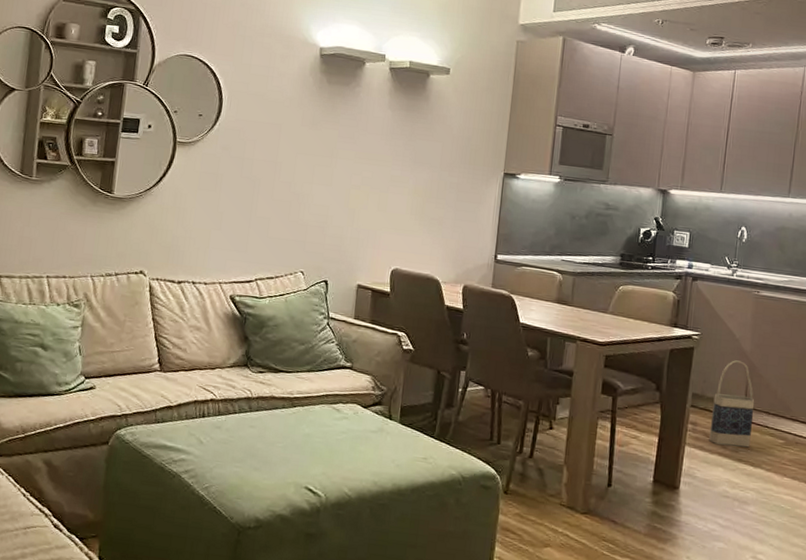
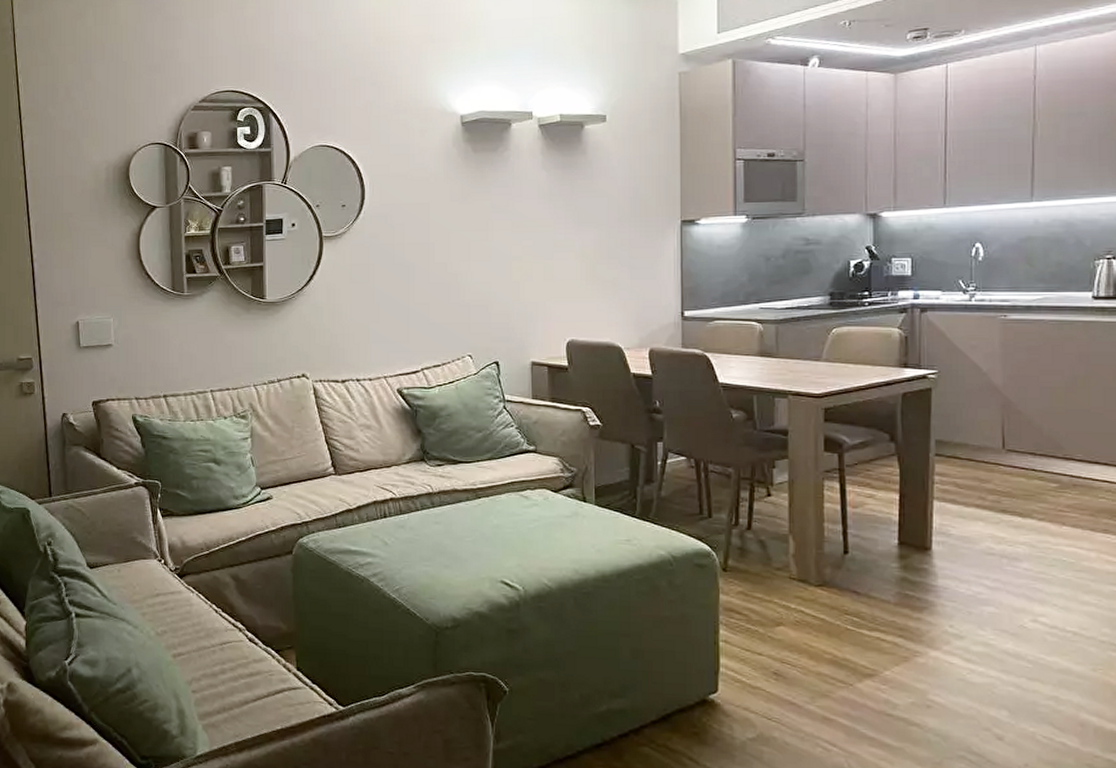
bag: present [709,360,755,448] -> none [962,397,1016,496]

